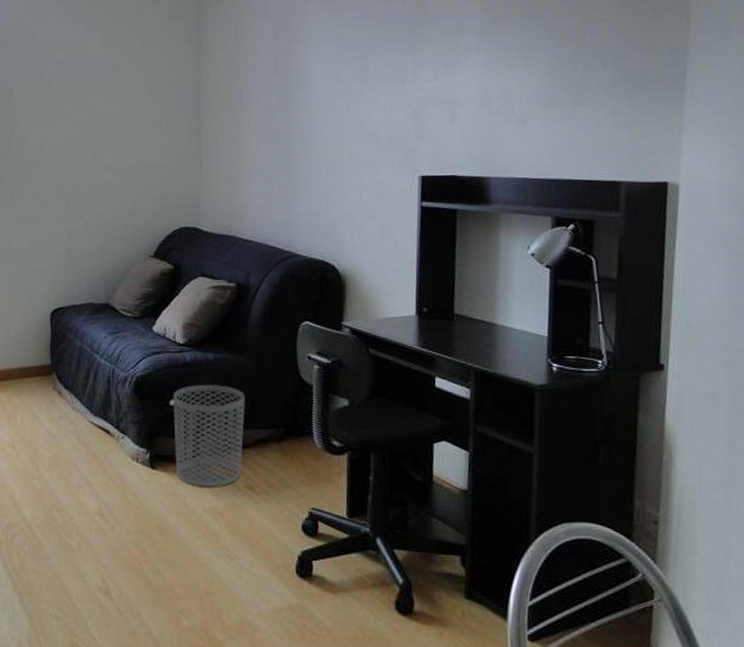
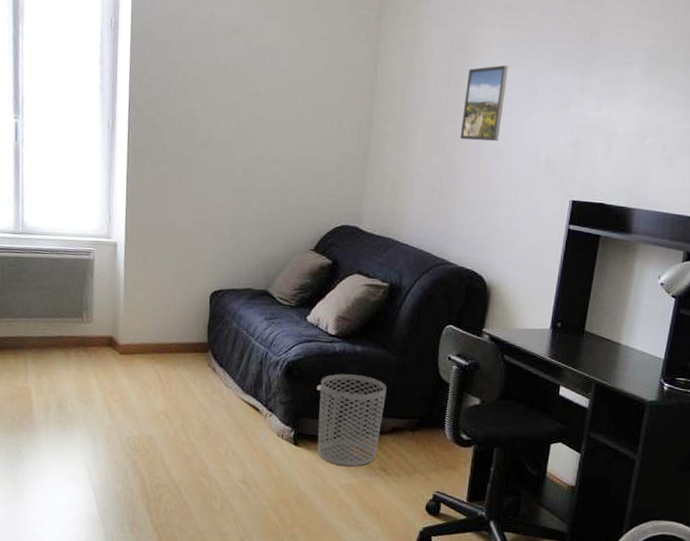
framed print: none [294,47,337,127] -> present [460,64,508,141]

